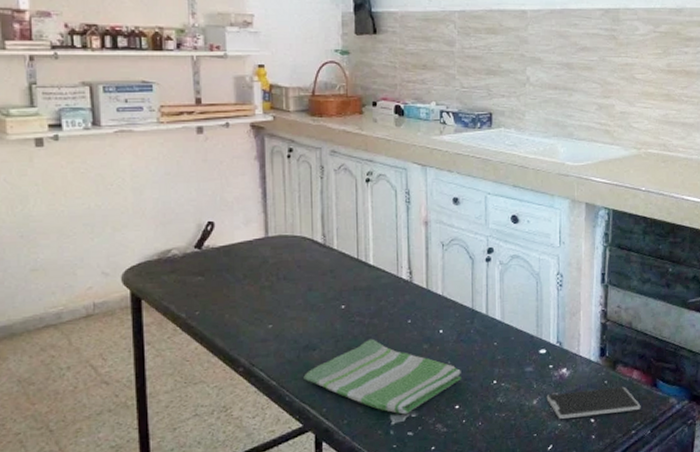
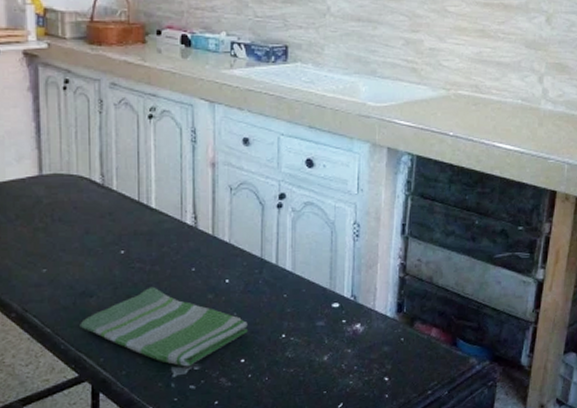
smartphone: present [546,386,641,419] -> none [338,344,439,376]

